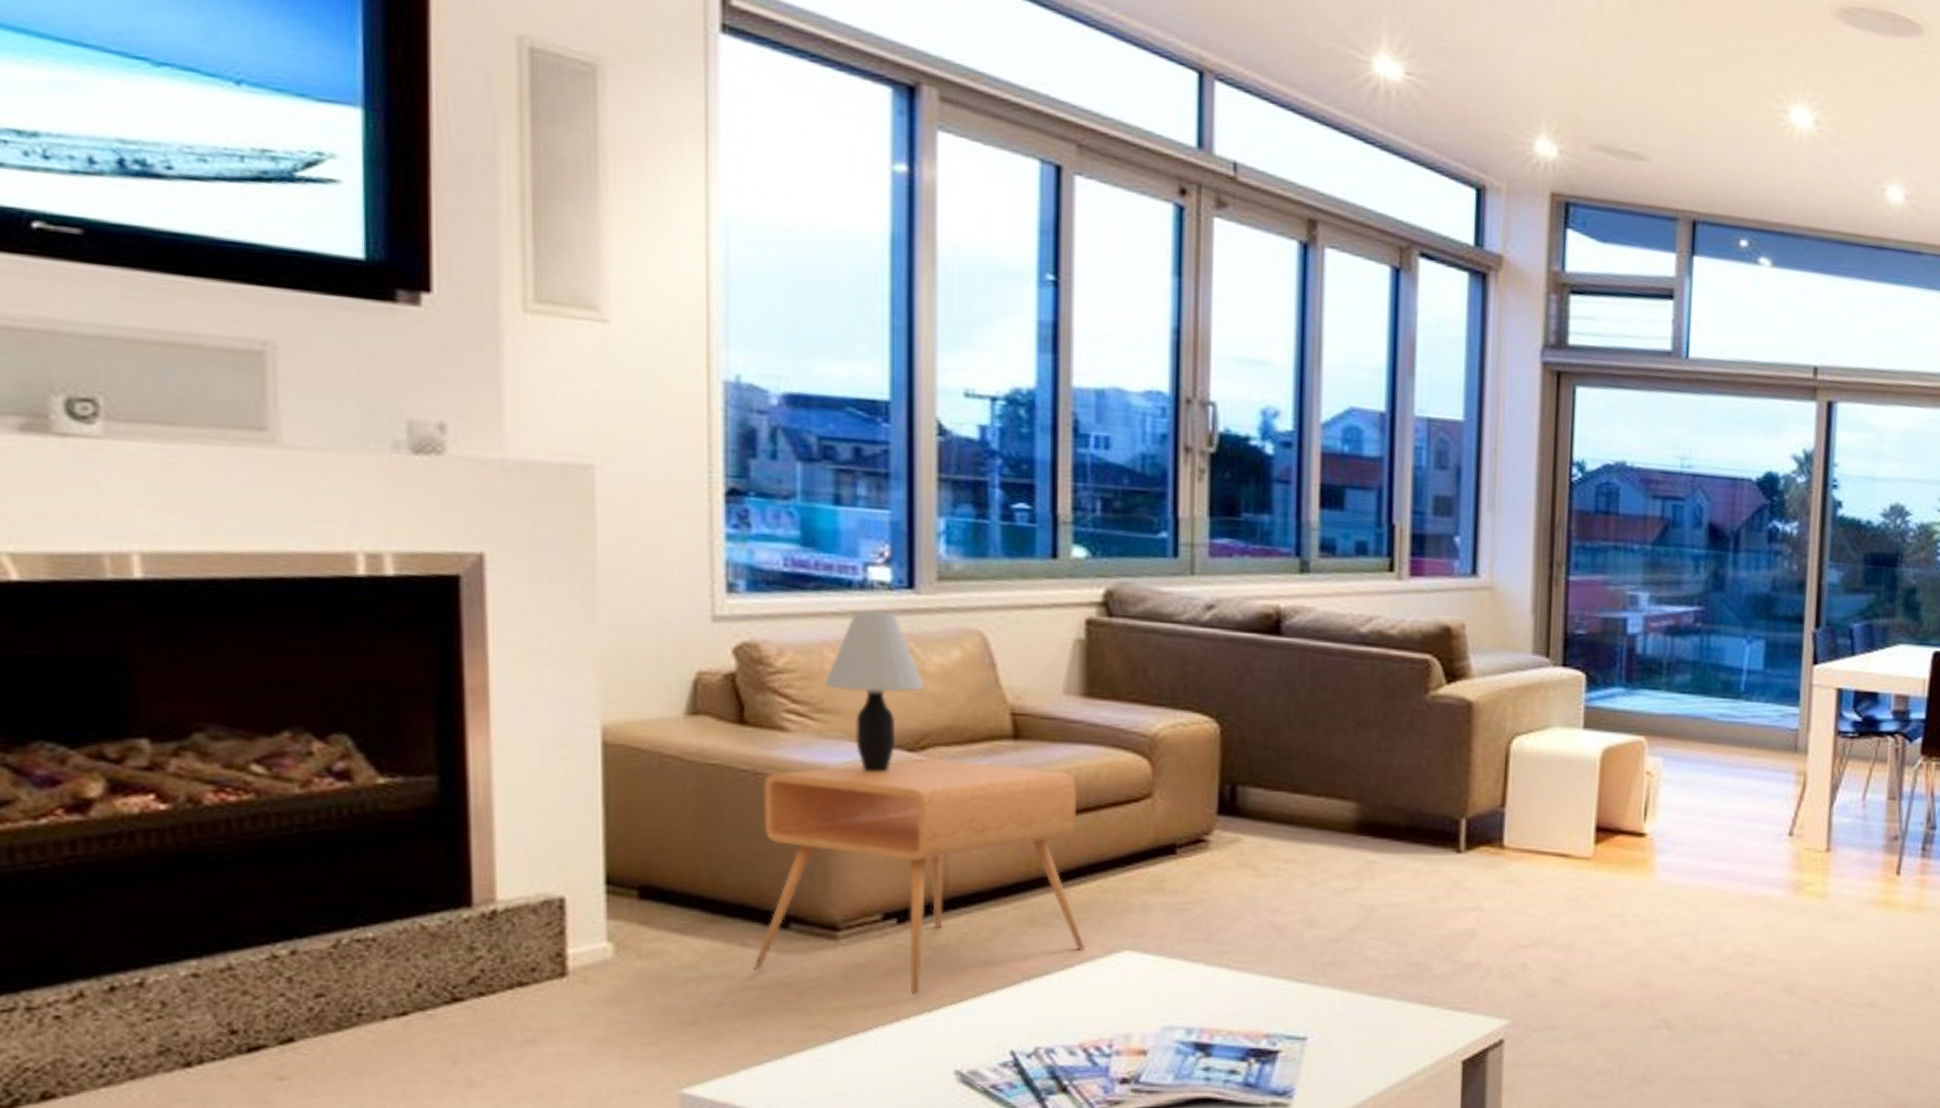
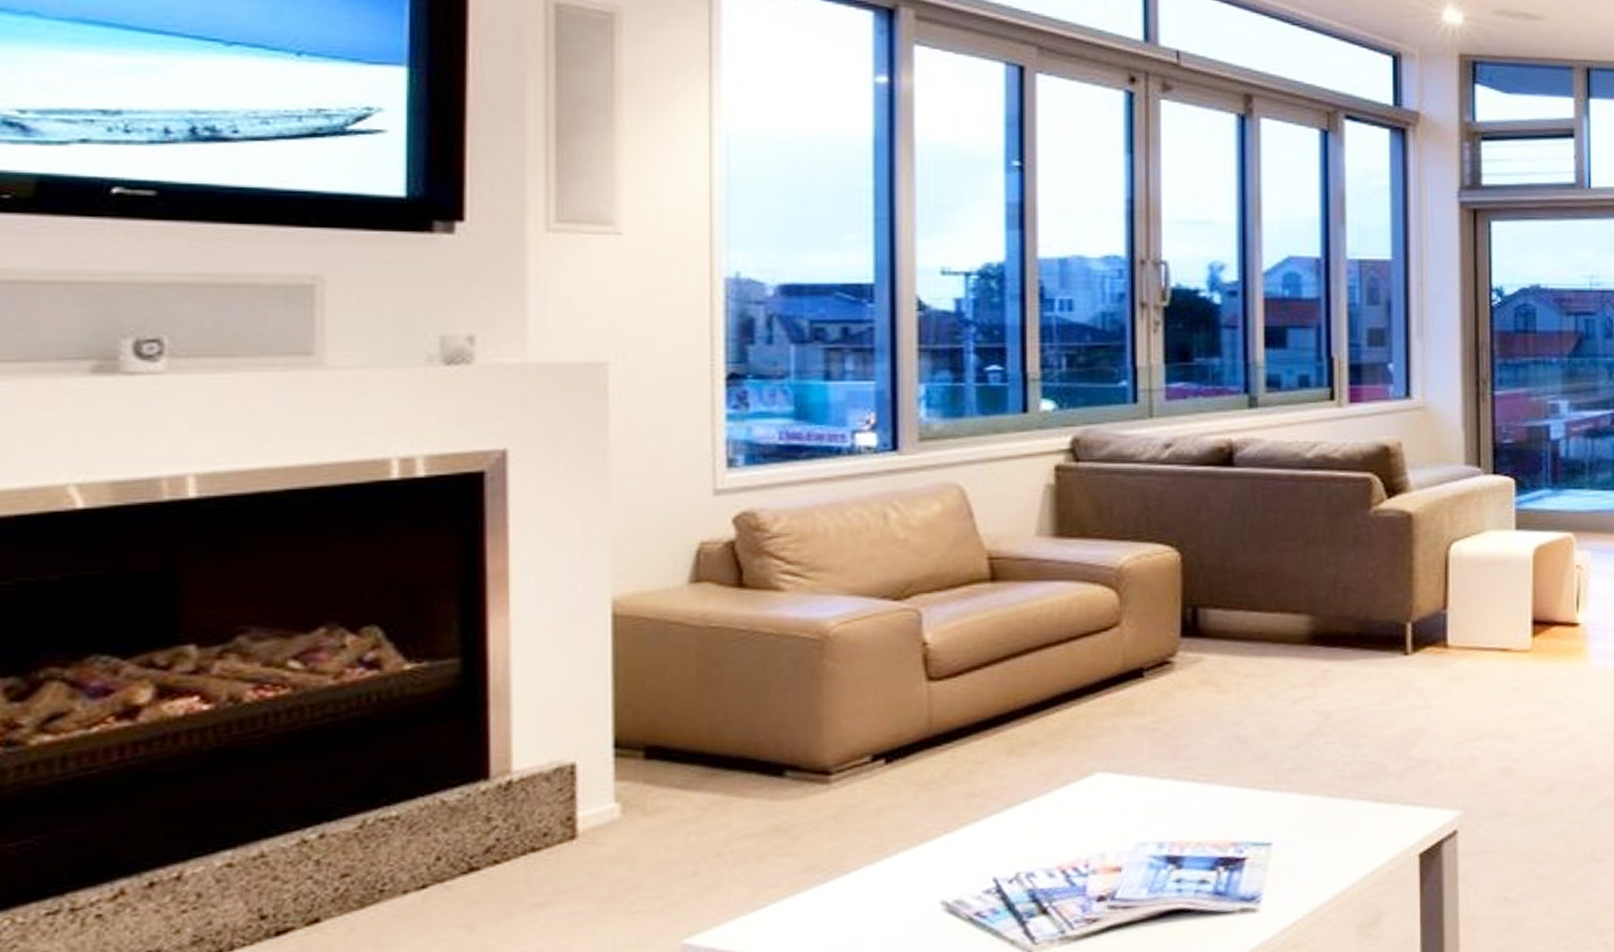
side table: present [753,759,1085,995] -> none [751,605,1061,831]
table lamp: present [825,610,925,772] -> none [817,473,909,623]

